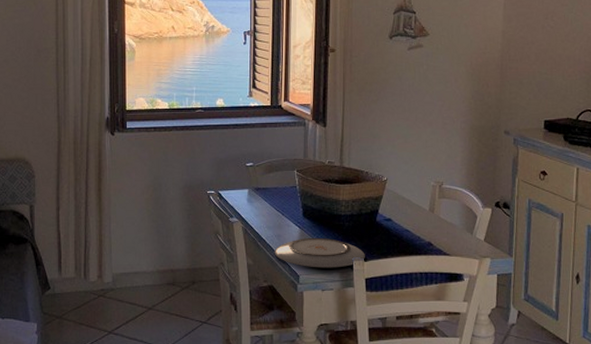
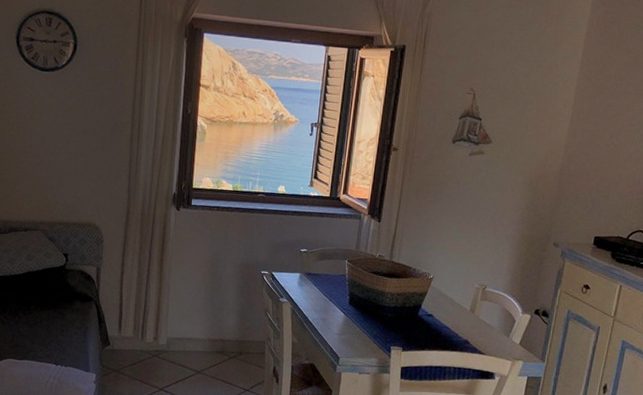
plate: present [274,237,365,268] -> none [318,324,404,355]

